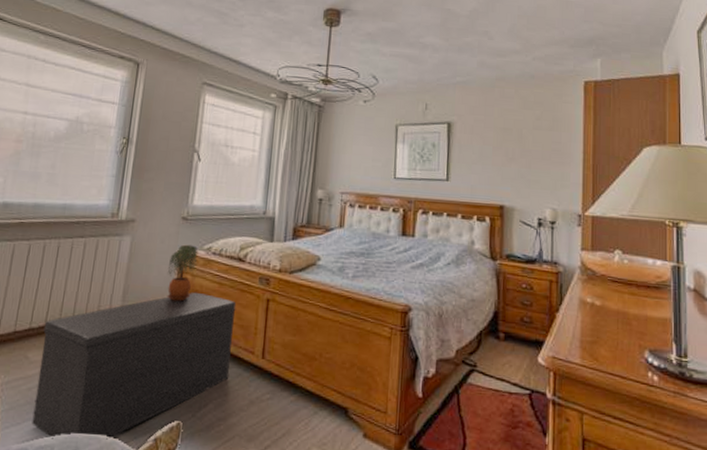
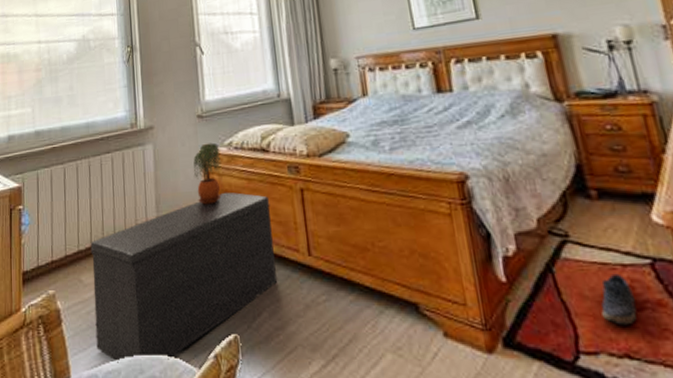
shoe: none [486,398,512,439] -> present [601,273,637,325]

